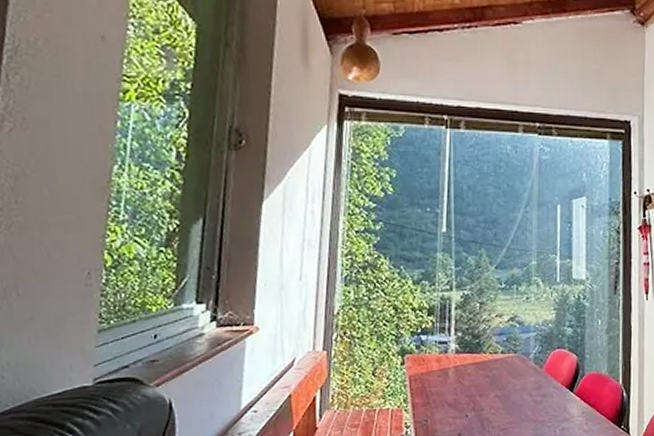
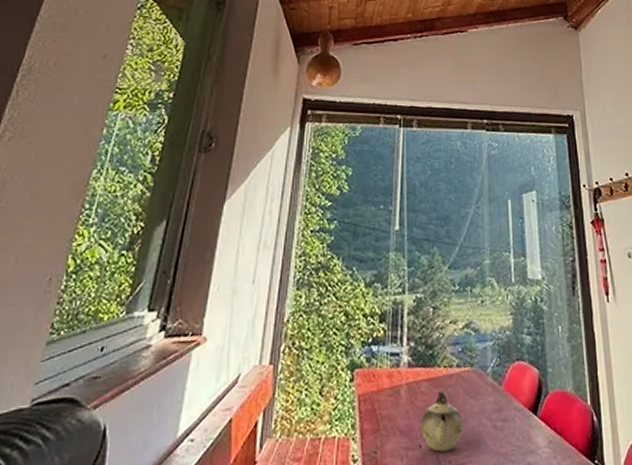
teapot: none [466,373,505,420] -> present [420,391,463,452]

